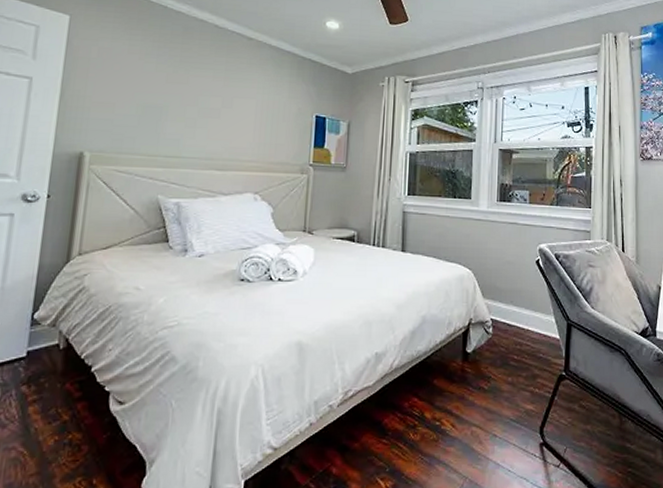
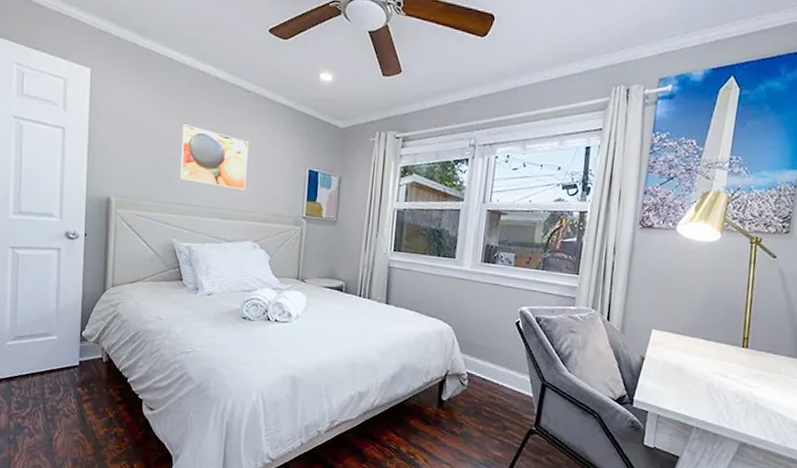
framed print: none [169,72,250,139] -> present [180,124,249,191]

